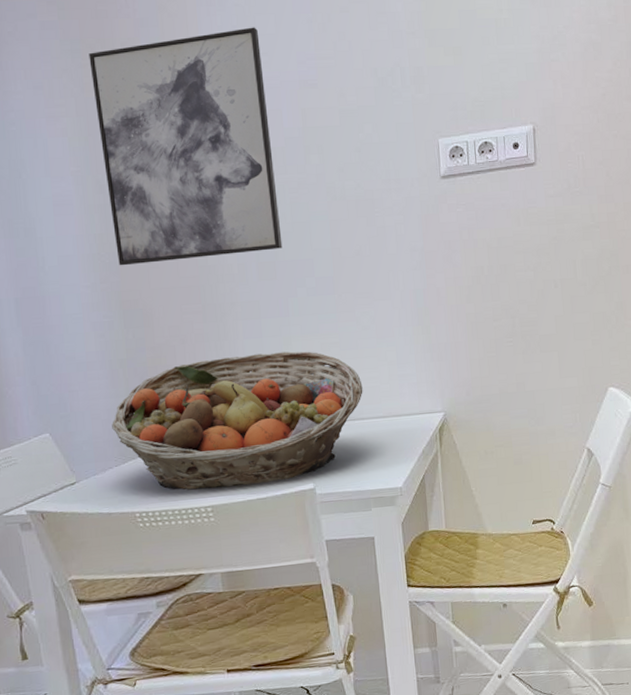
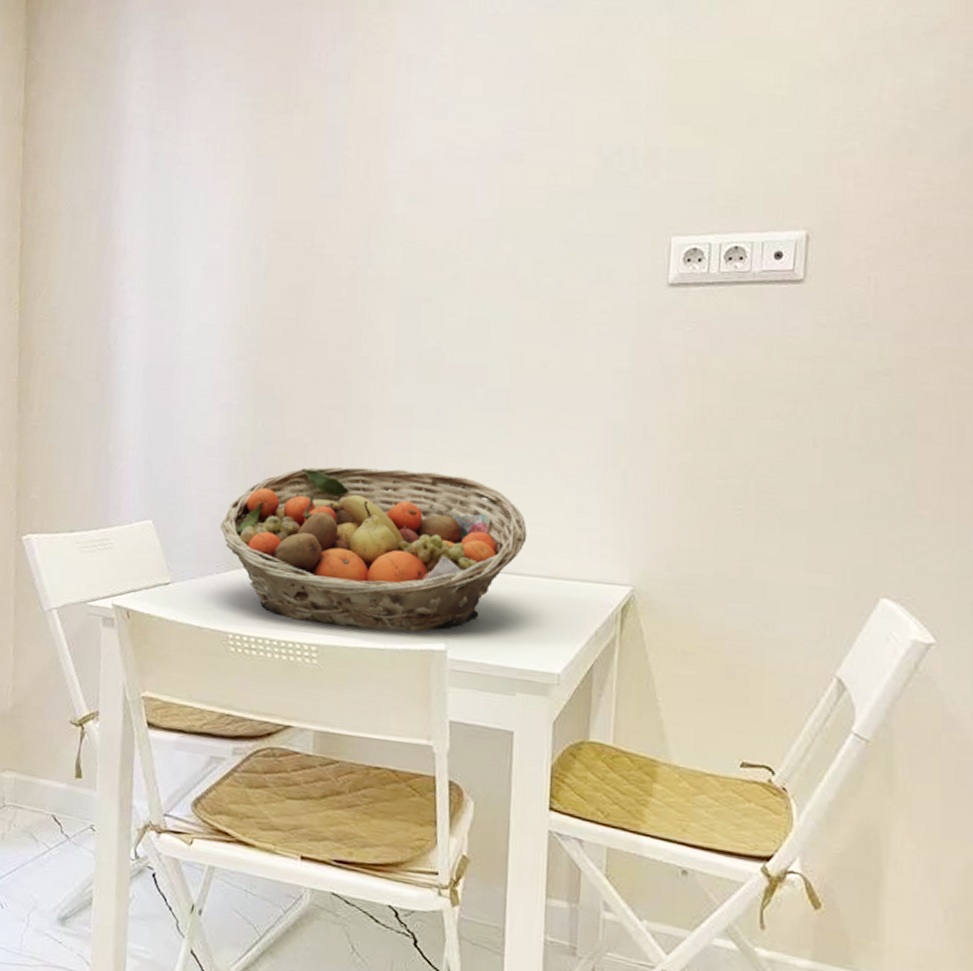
wall art: present [89,27,283,266] -> none [261,89,462,348]

